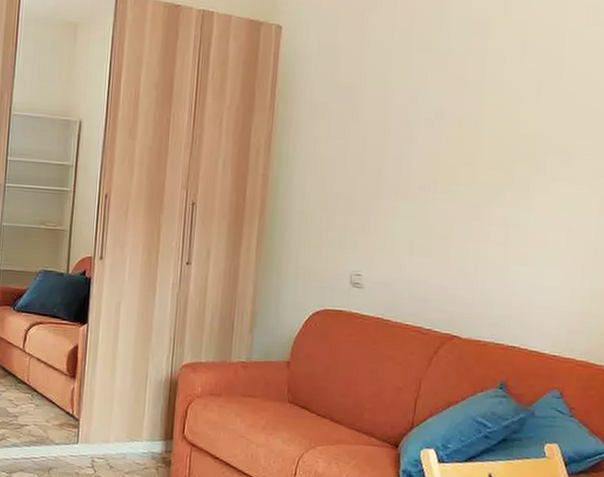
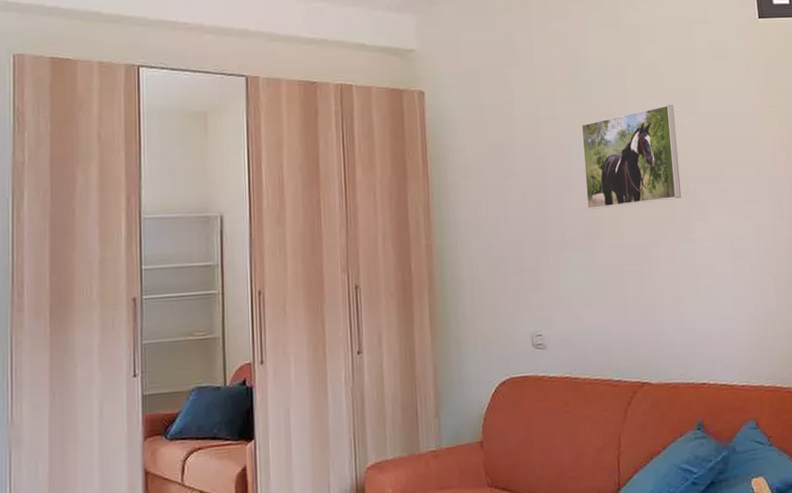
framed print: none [425,67,535,164] -> present [581,105,681,210]

